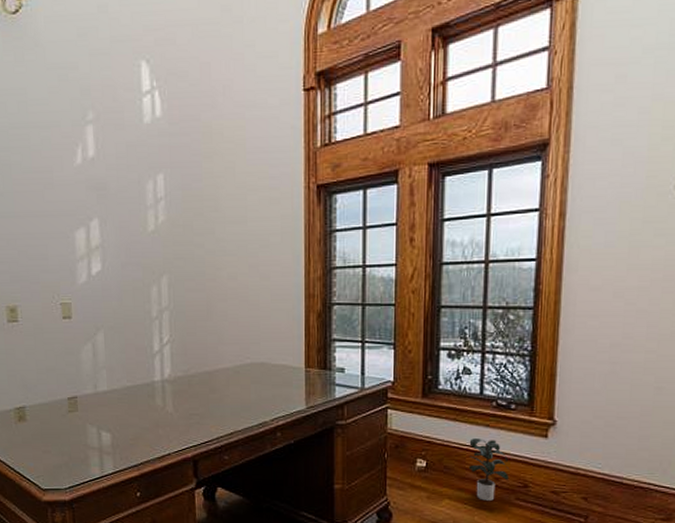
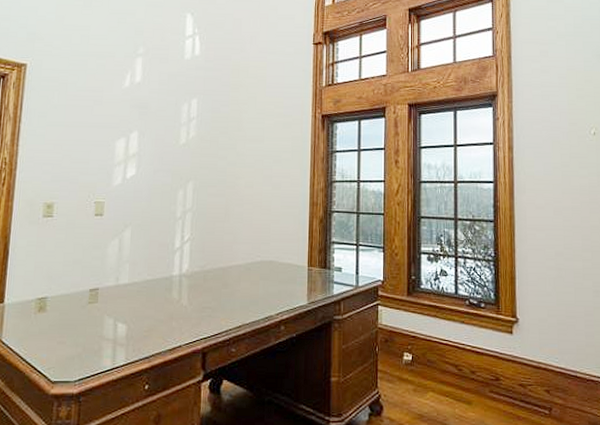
potted plant: present [468,438,510,501] -> none [448,334,483,393]

